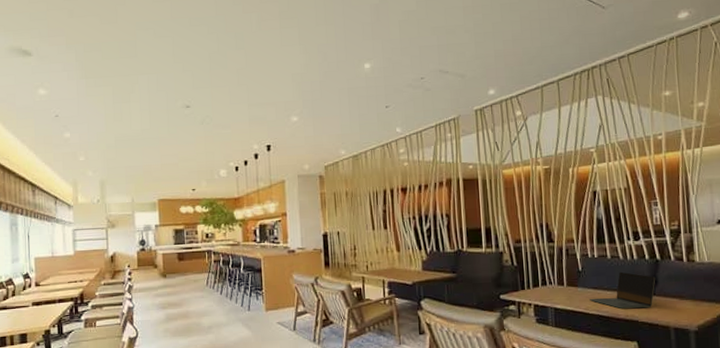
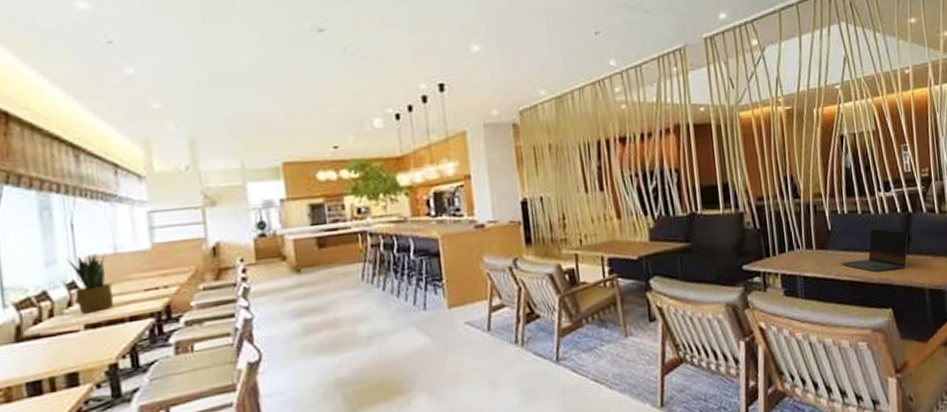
planter: none [25,255,50,295] -> present [67,252,115,314]

